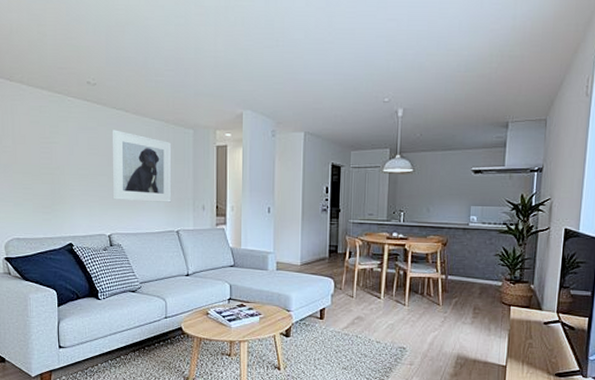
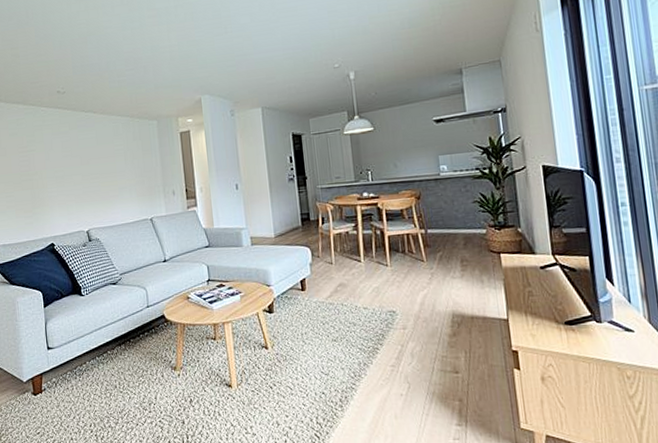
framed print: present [111,130,172,203] -> none [82,130,143,197]

